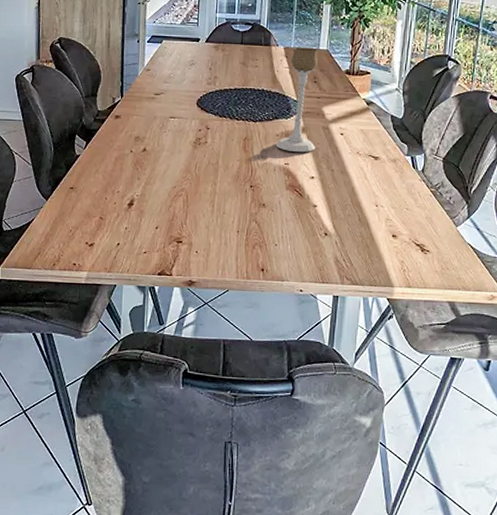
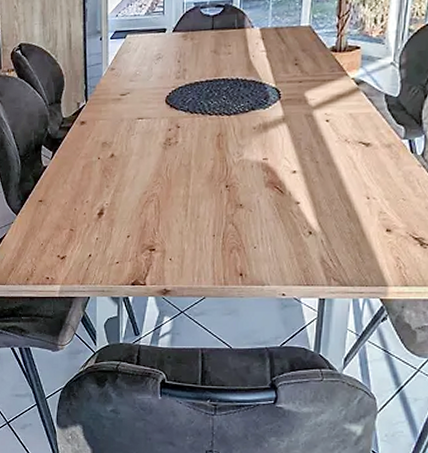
candle holder: present [275,47,318,152] -> none [252,25,299,145]

